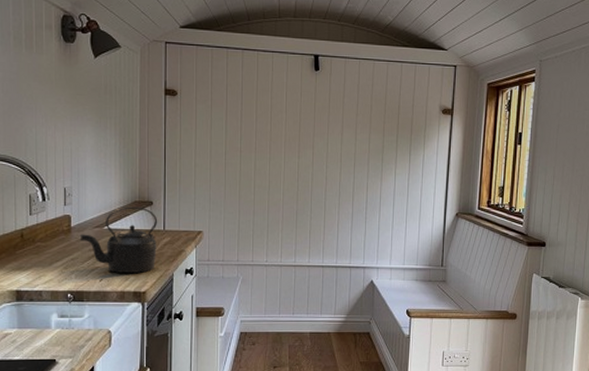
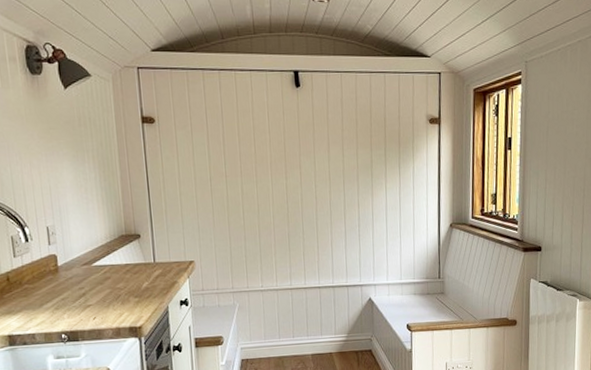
kettle: present [79,206,158,273] -> none [68,240,149,310]

